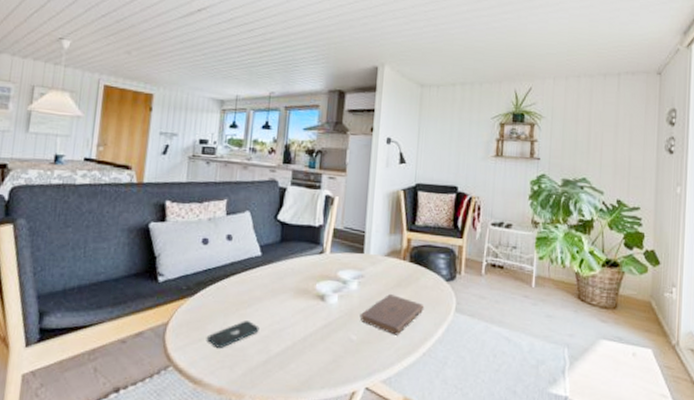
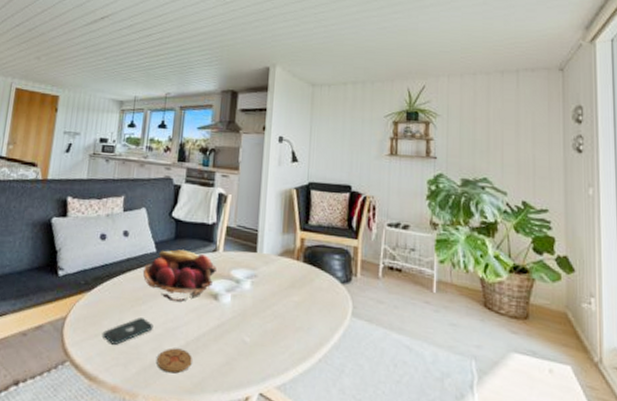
fruit basket: none [248,252,323,304] -> present [143,249,217,302]
coaster: none [263,348,299,373] -> present [157,348,192,374]
book: present [360,293,425,336] -> none [253,294,320,339]

